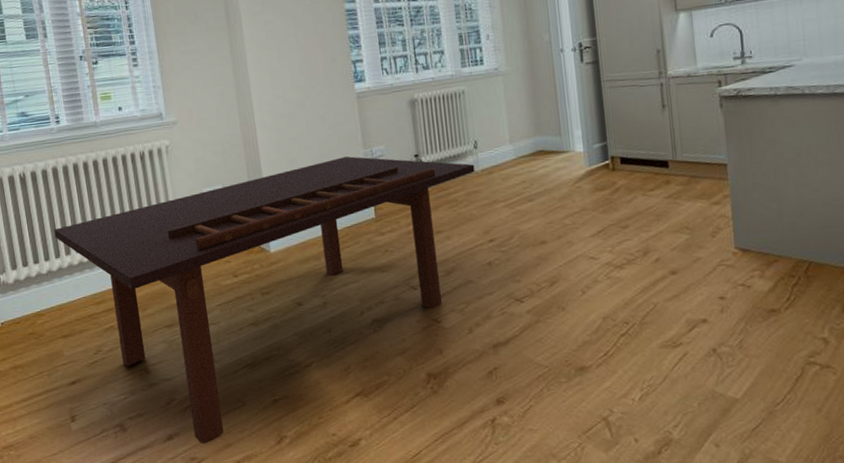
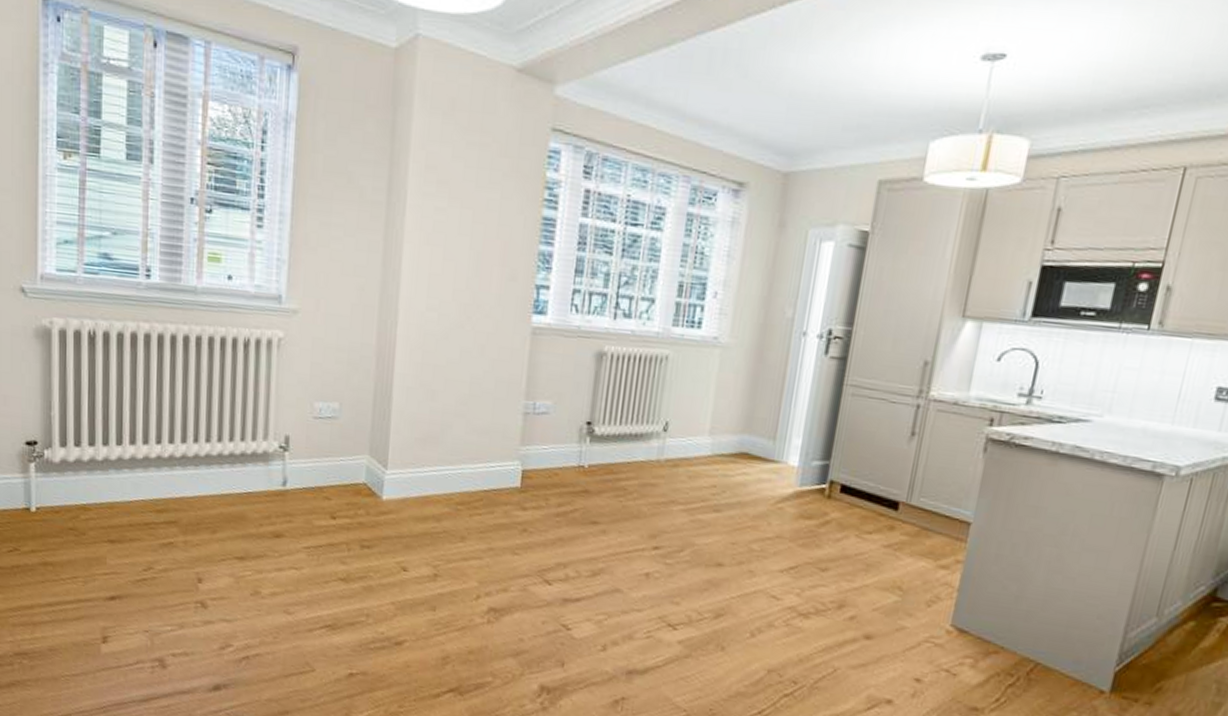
dining table: present [54,156,475,444] -> none [120,403,659,705]

